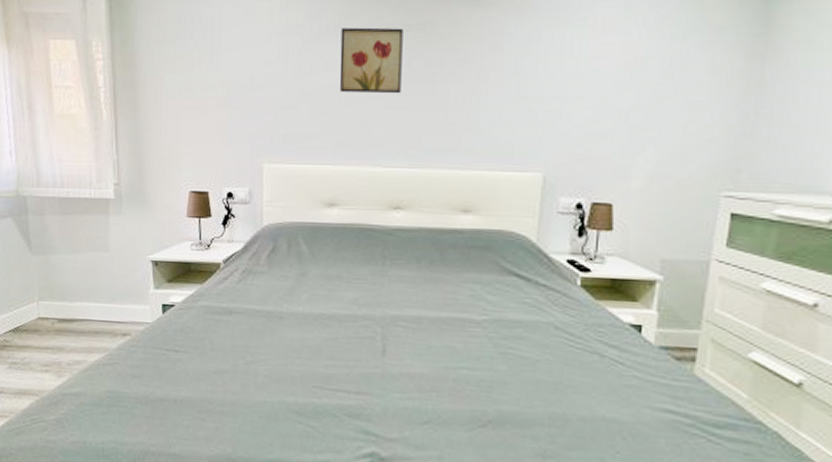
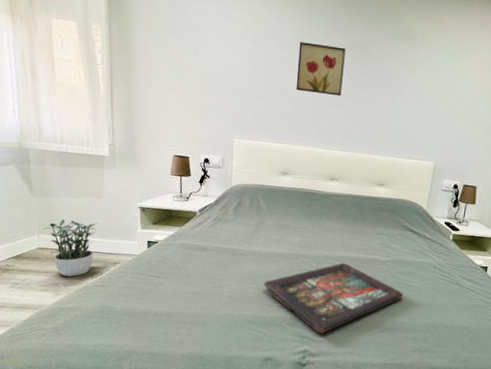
potted plant: none [43,280,104,353] -> present [43,219,98,277]
decorative tray: none [310,325,511,430] -> present [263,262,403,335]

